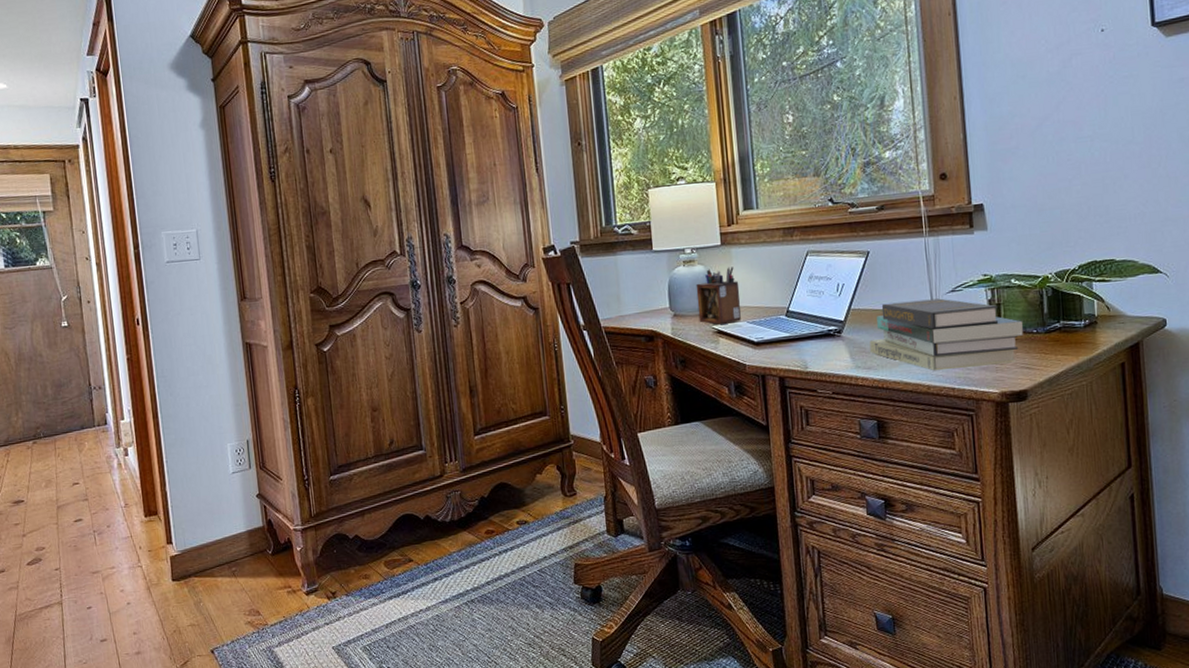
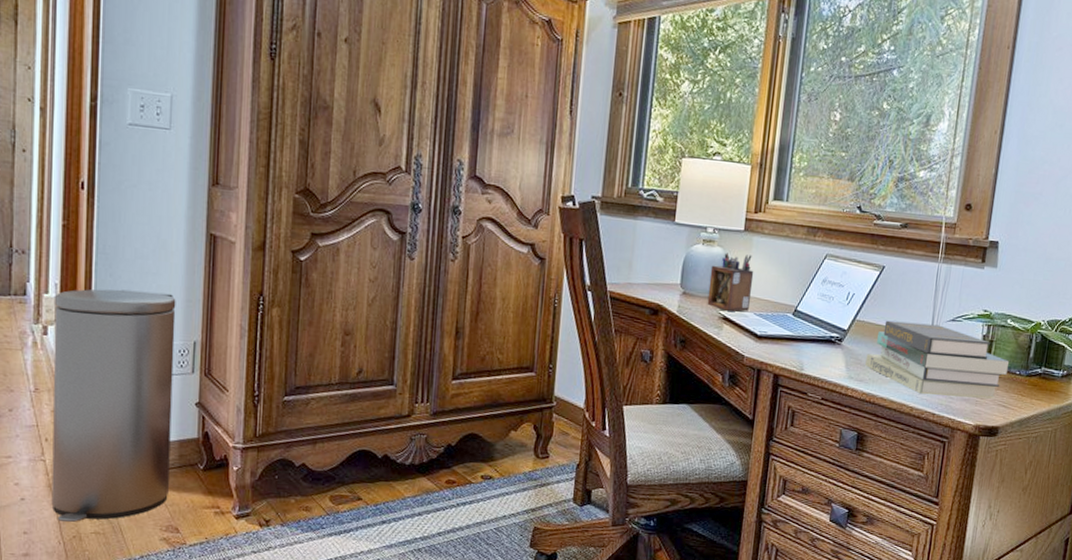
pedal bin: none [130,401,246,620] -> present [51,289,176,523]

